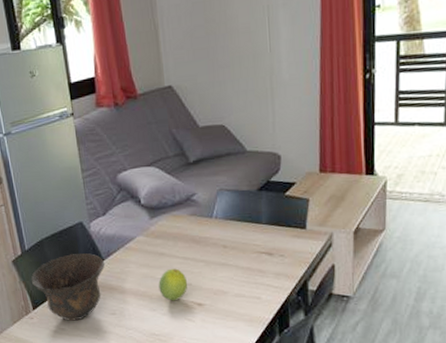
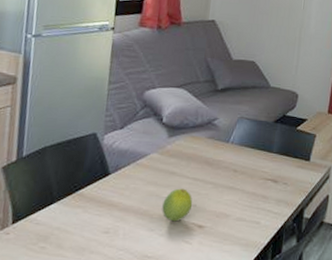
bowl: present [31,253,106,321] -> none [19,165,111,239]

